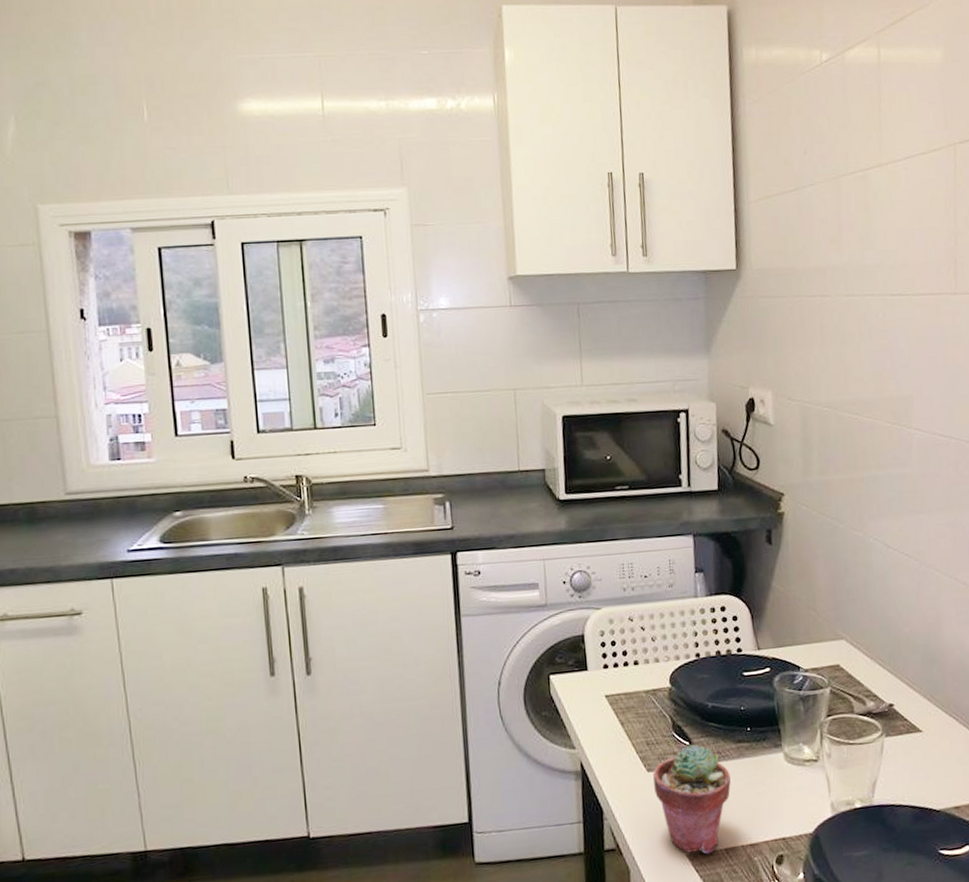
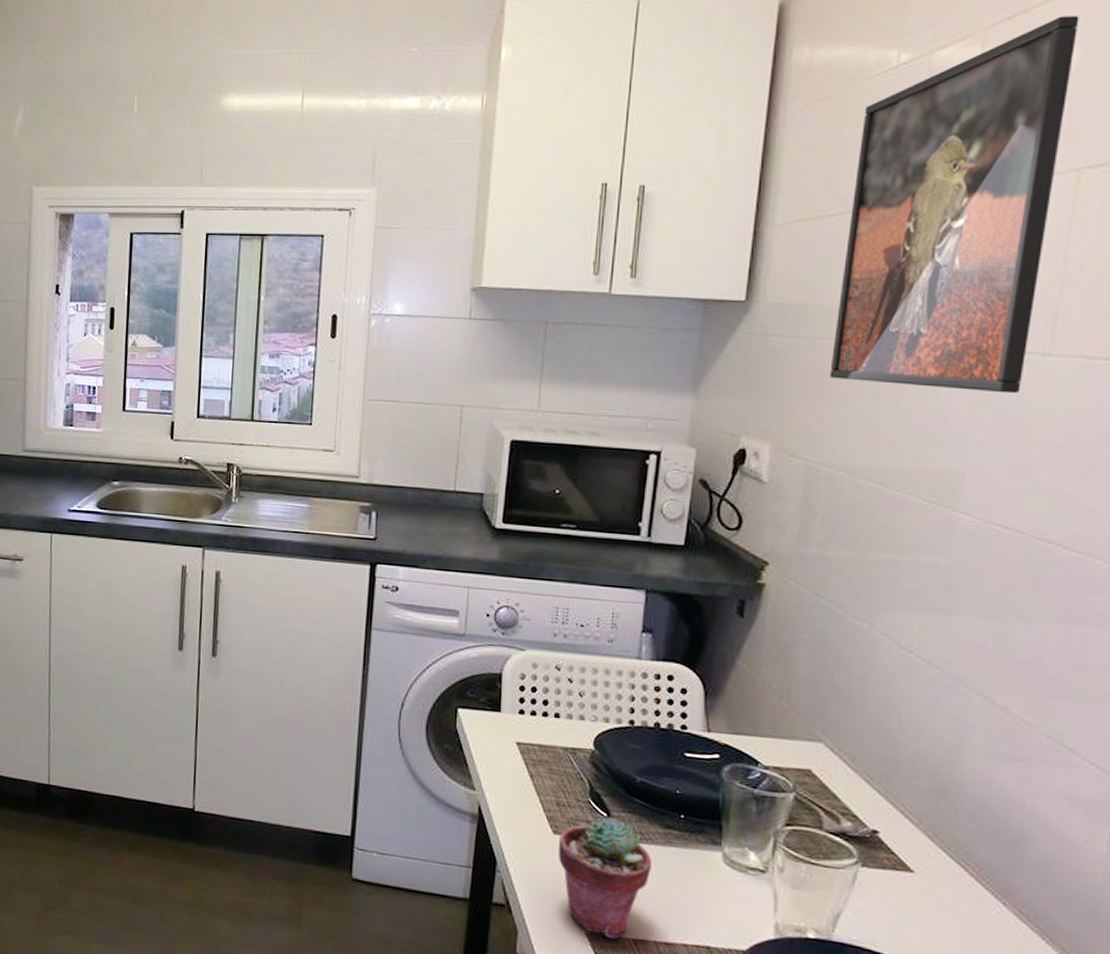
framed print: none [802,22,941,330] -> present [830,16,1079,394]

